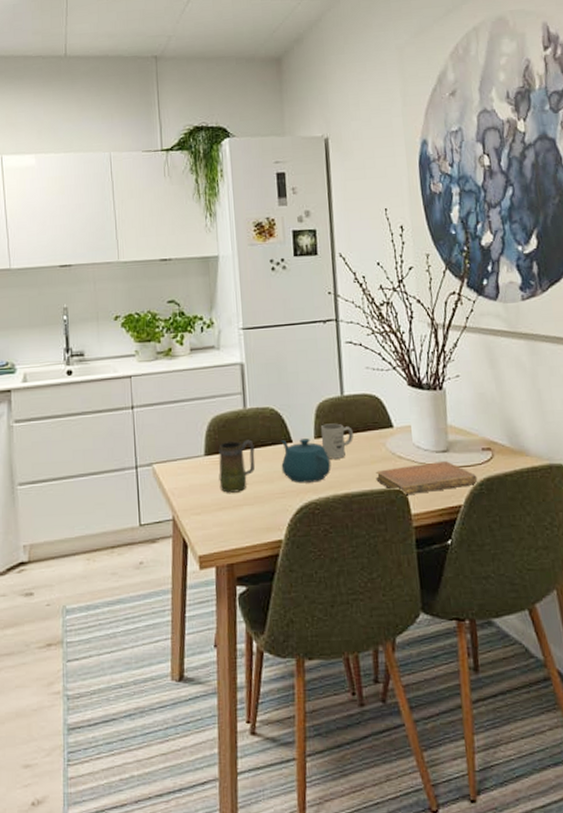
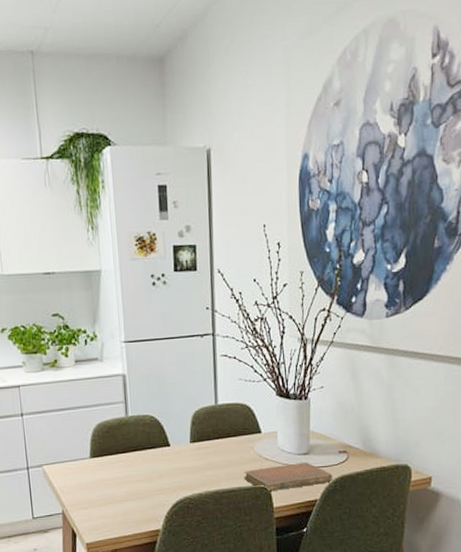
mug: present [218,439,256,493] -> none [103,443,137,490]
teapot: present [281,438,331,483] -> none [159,443,205,482]
mug: present [321,423,354,459] -> none [196,429,225,461]

